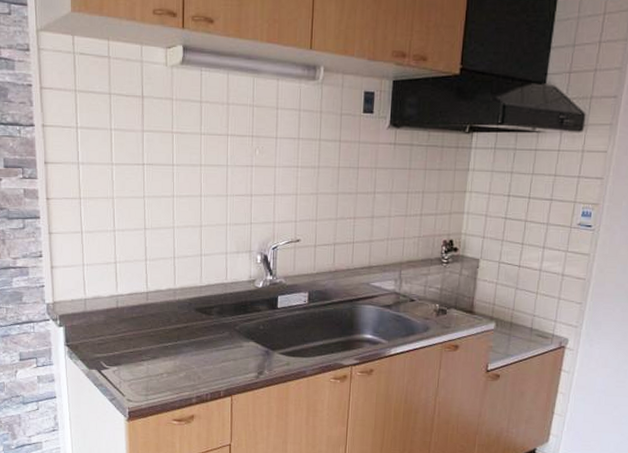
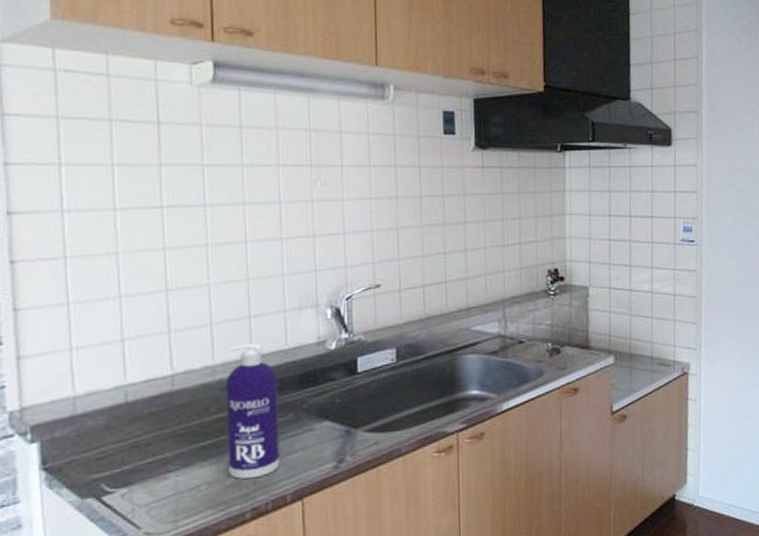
spray bottle: none [182,275,219,375] -> present [225,343,280,480]

